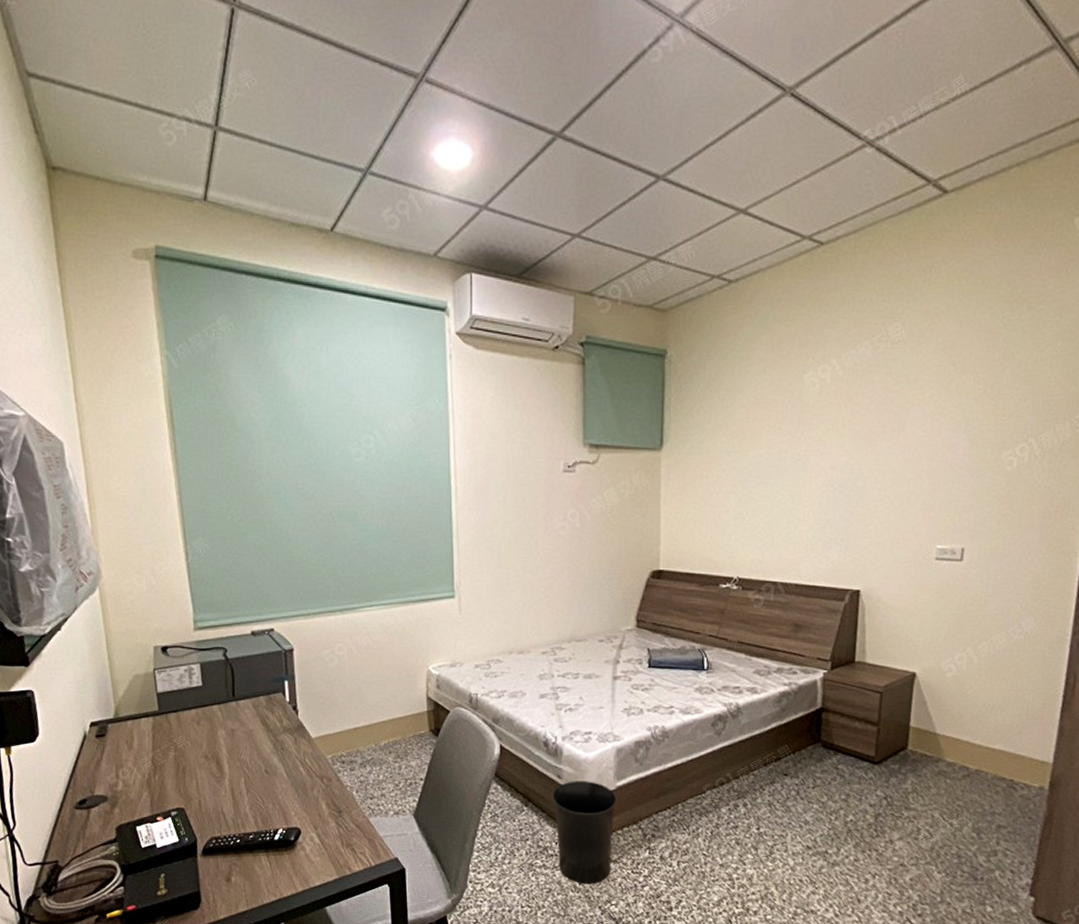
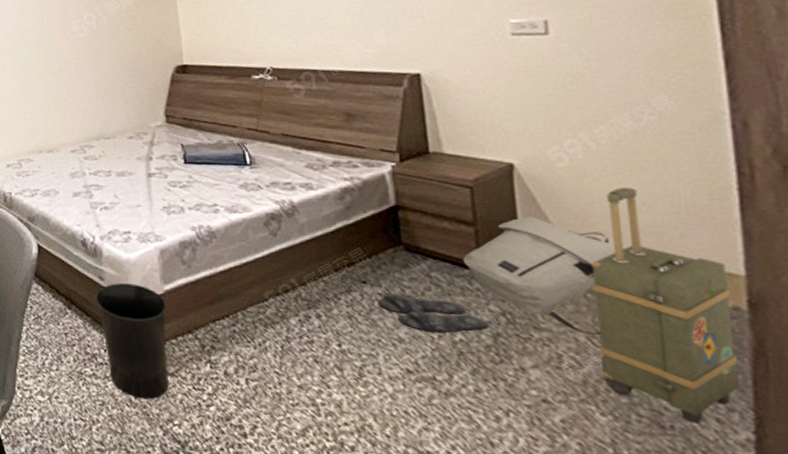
slippers: none [793,784,874,815] -> present [377,294,489,333]
backpack: none [864,717,982,811] -> present [463,215,628,335]
suitcase: none [945,693,1042,875] -> present [591,186,739,424]

